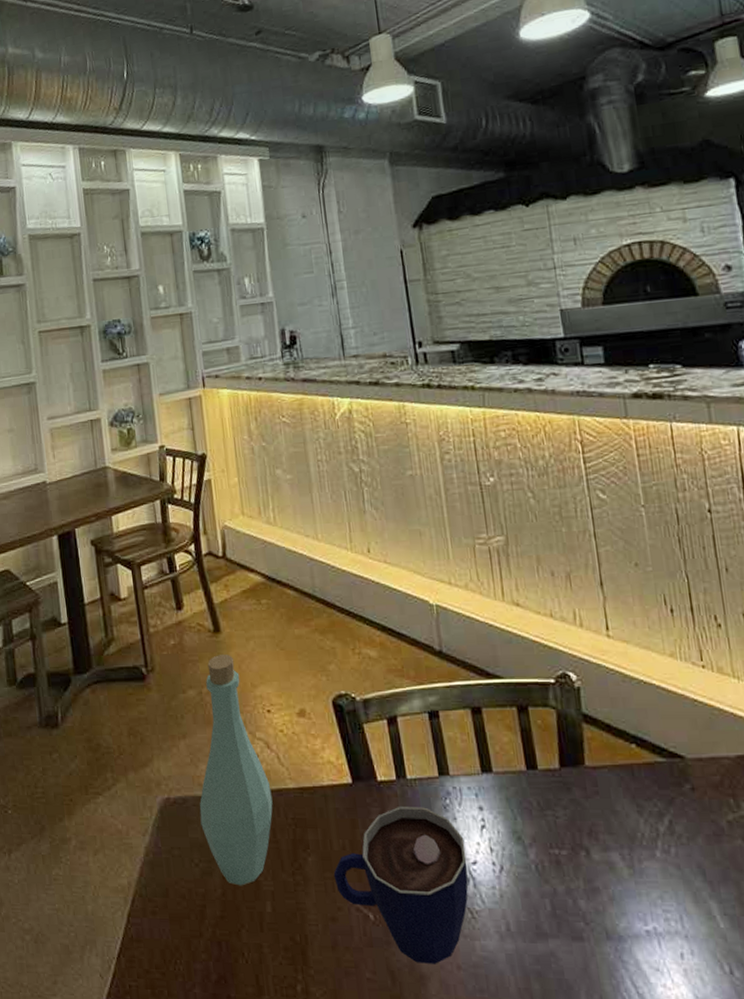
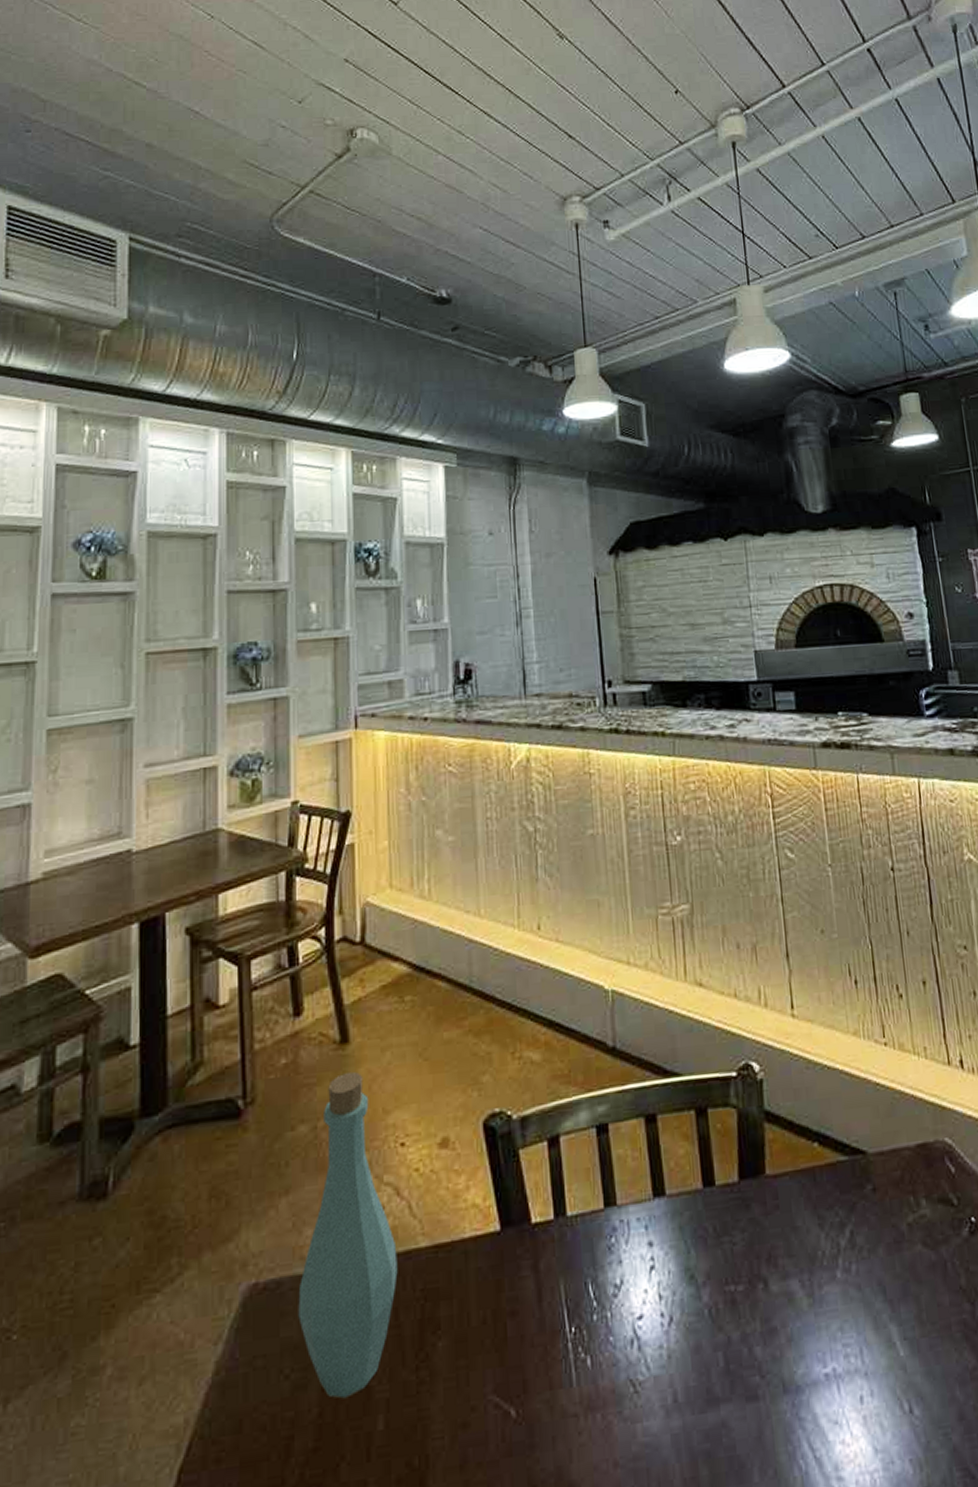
cup: present [333,807,469,964] -> none [469,1251,632,1469]

